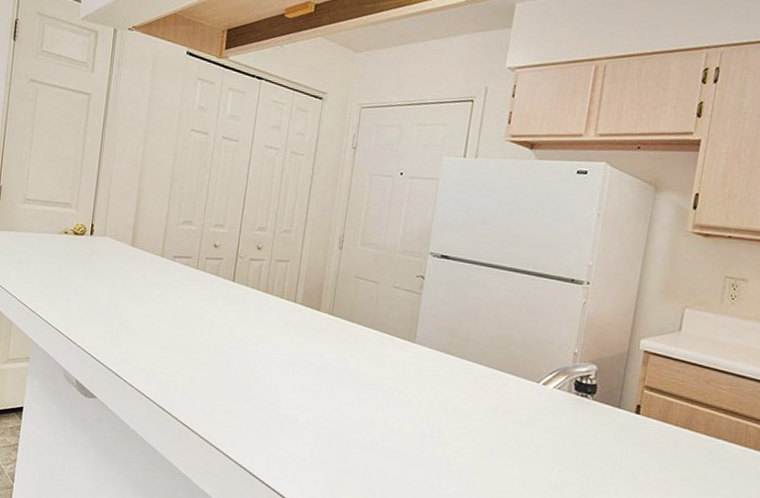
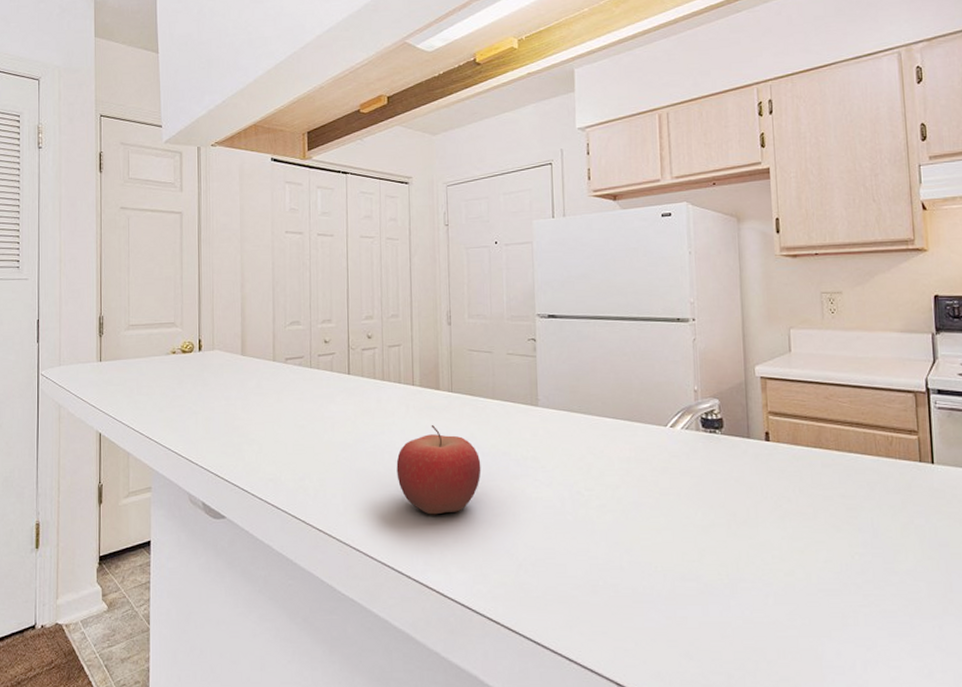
fruit: none [265,344,350,430] -> present [396,425,481,515]

